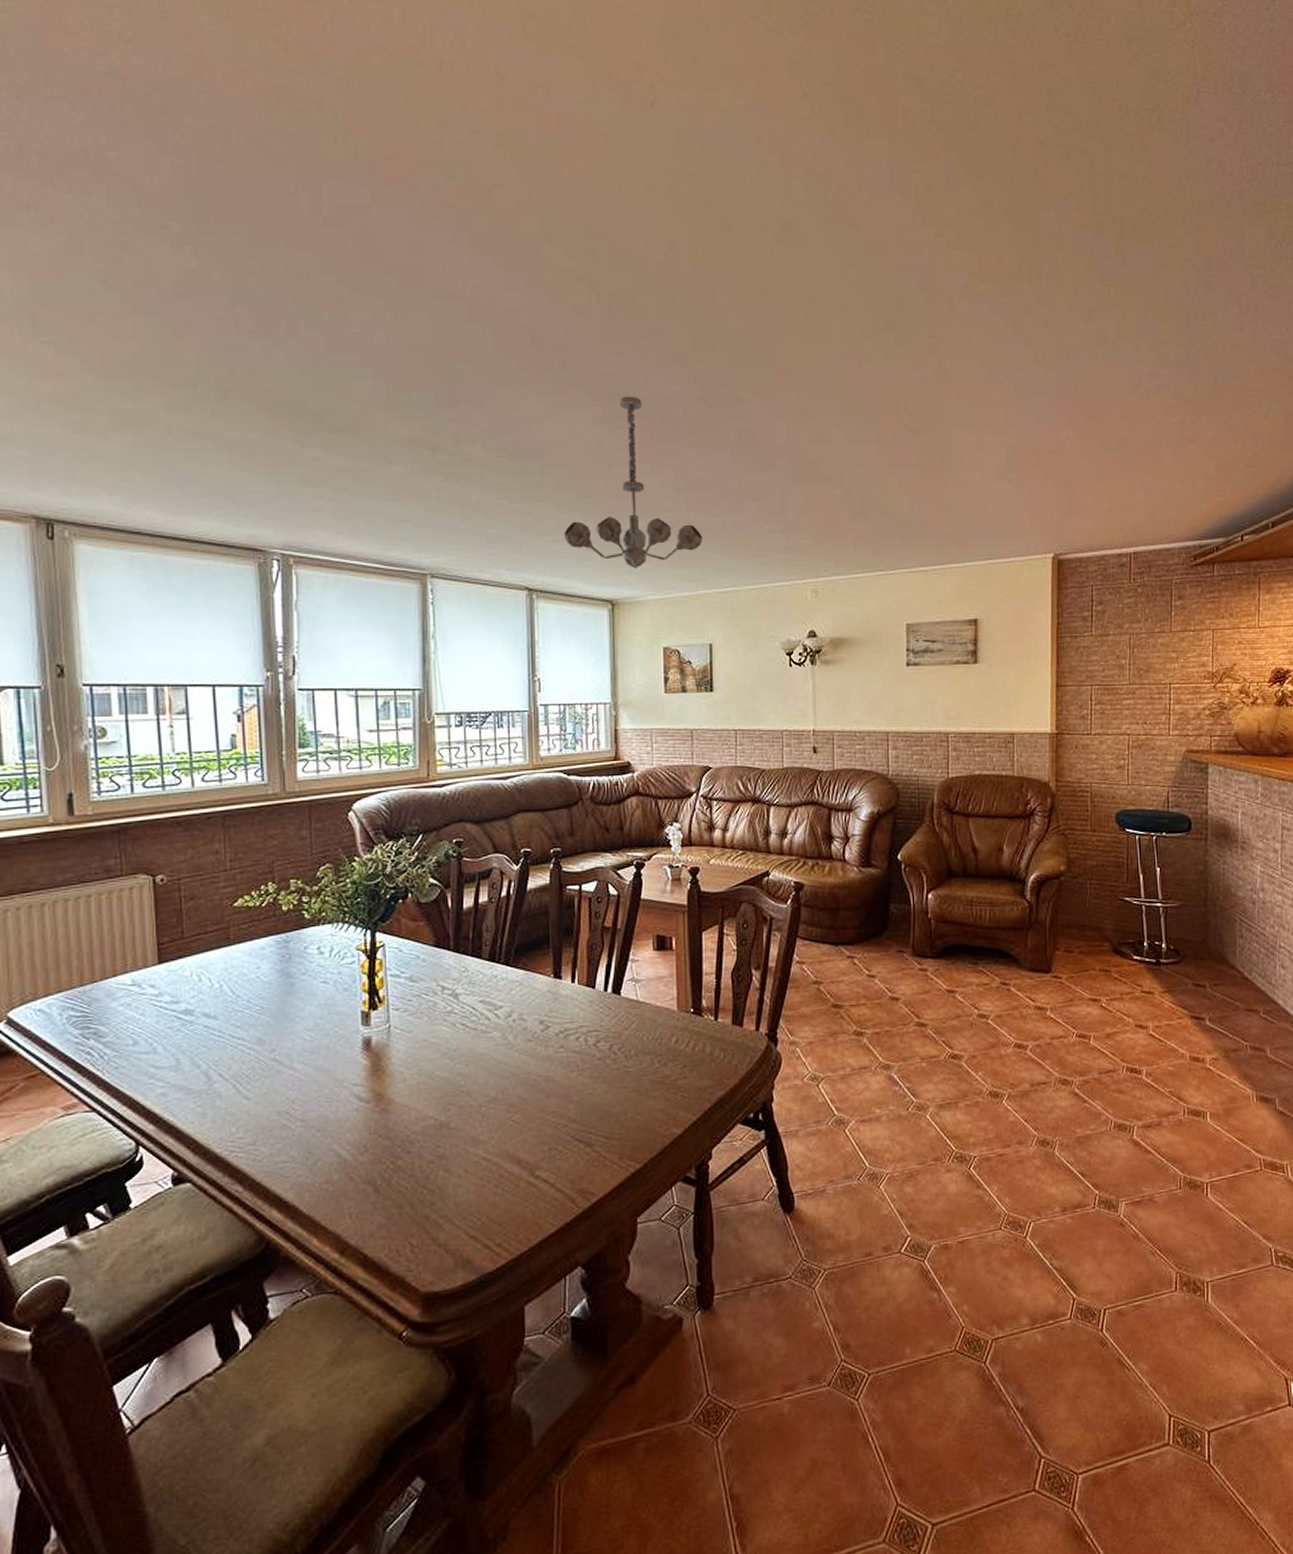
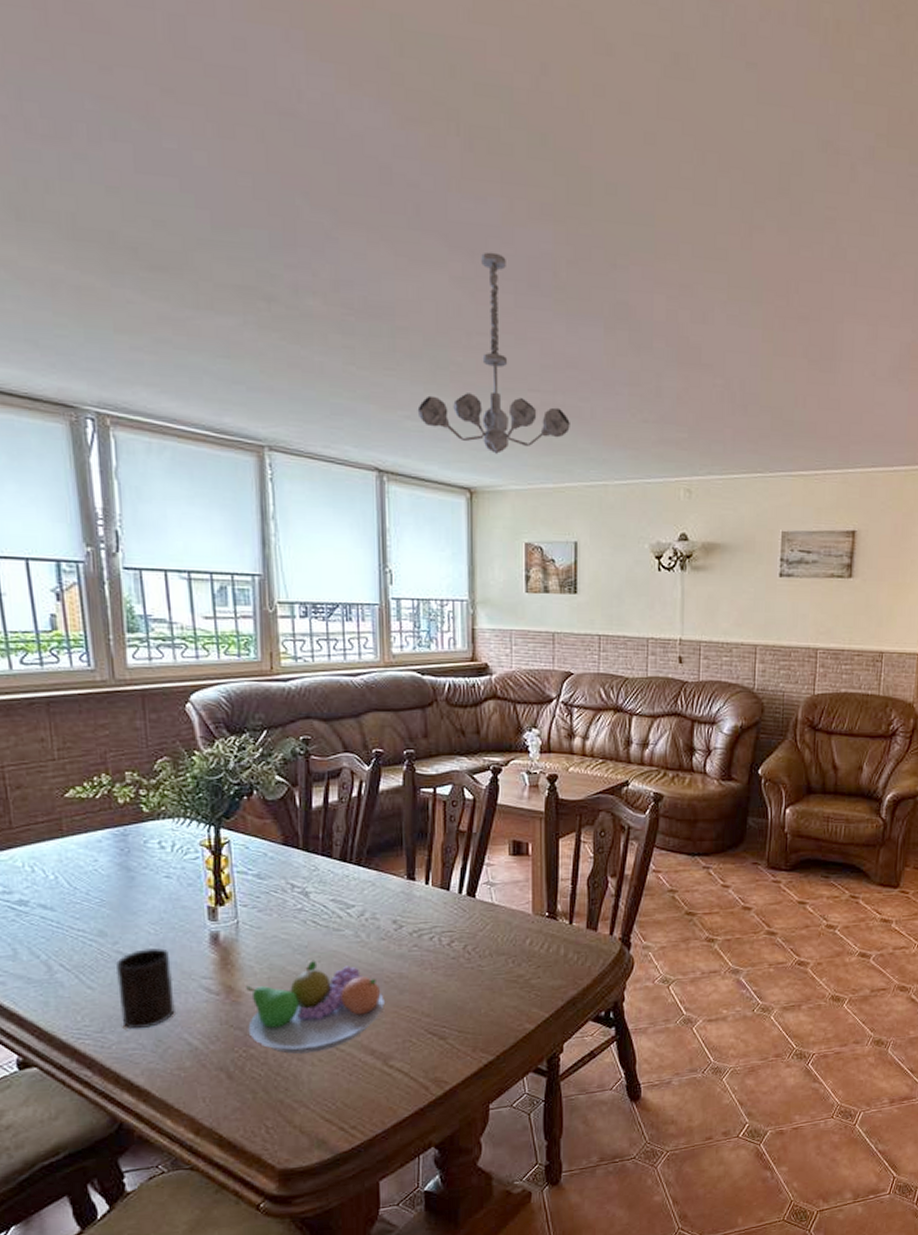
cup: none [271,1055,326,1141] -> present [115,948,175,1030]
fruit bowl: none [396,1064,531,1165] -> present [246,960,385,1054]

